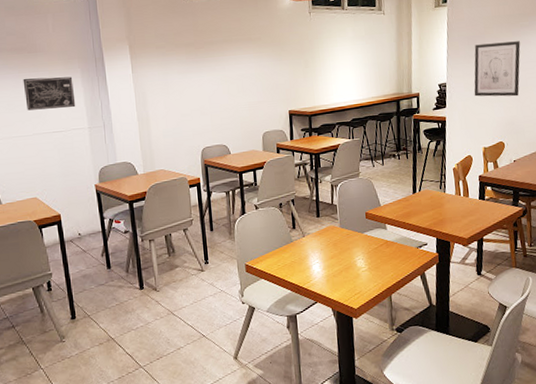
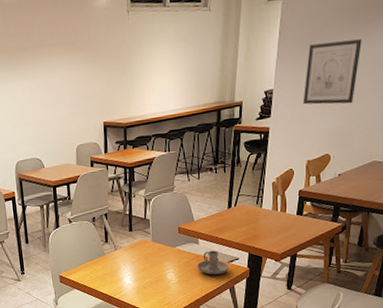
candle holder: none [386,235,419,261] -> present [197,250,230,275]

